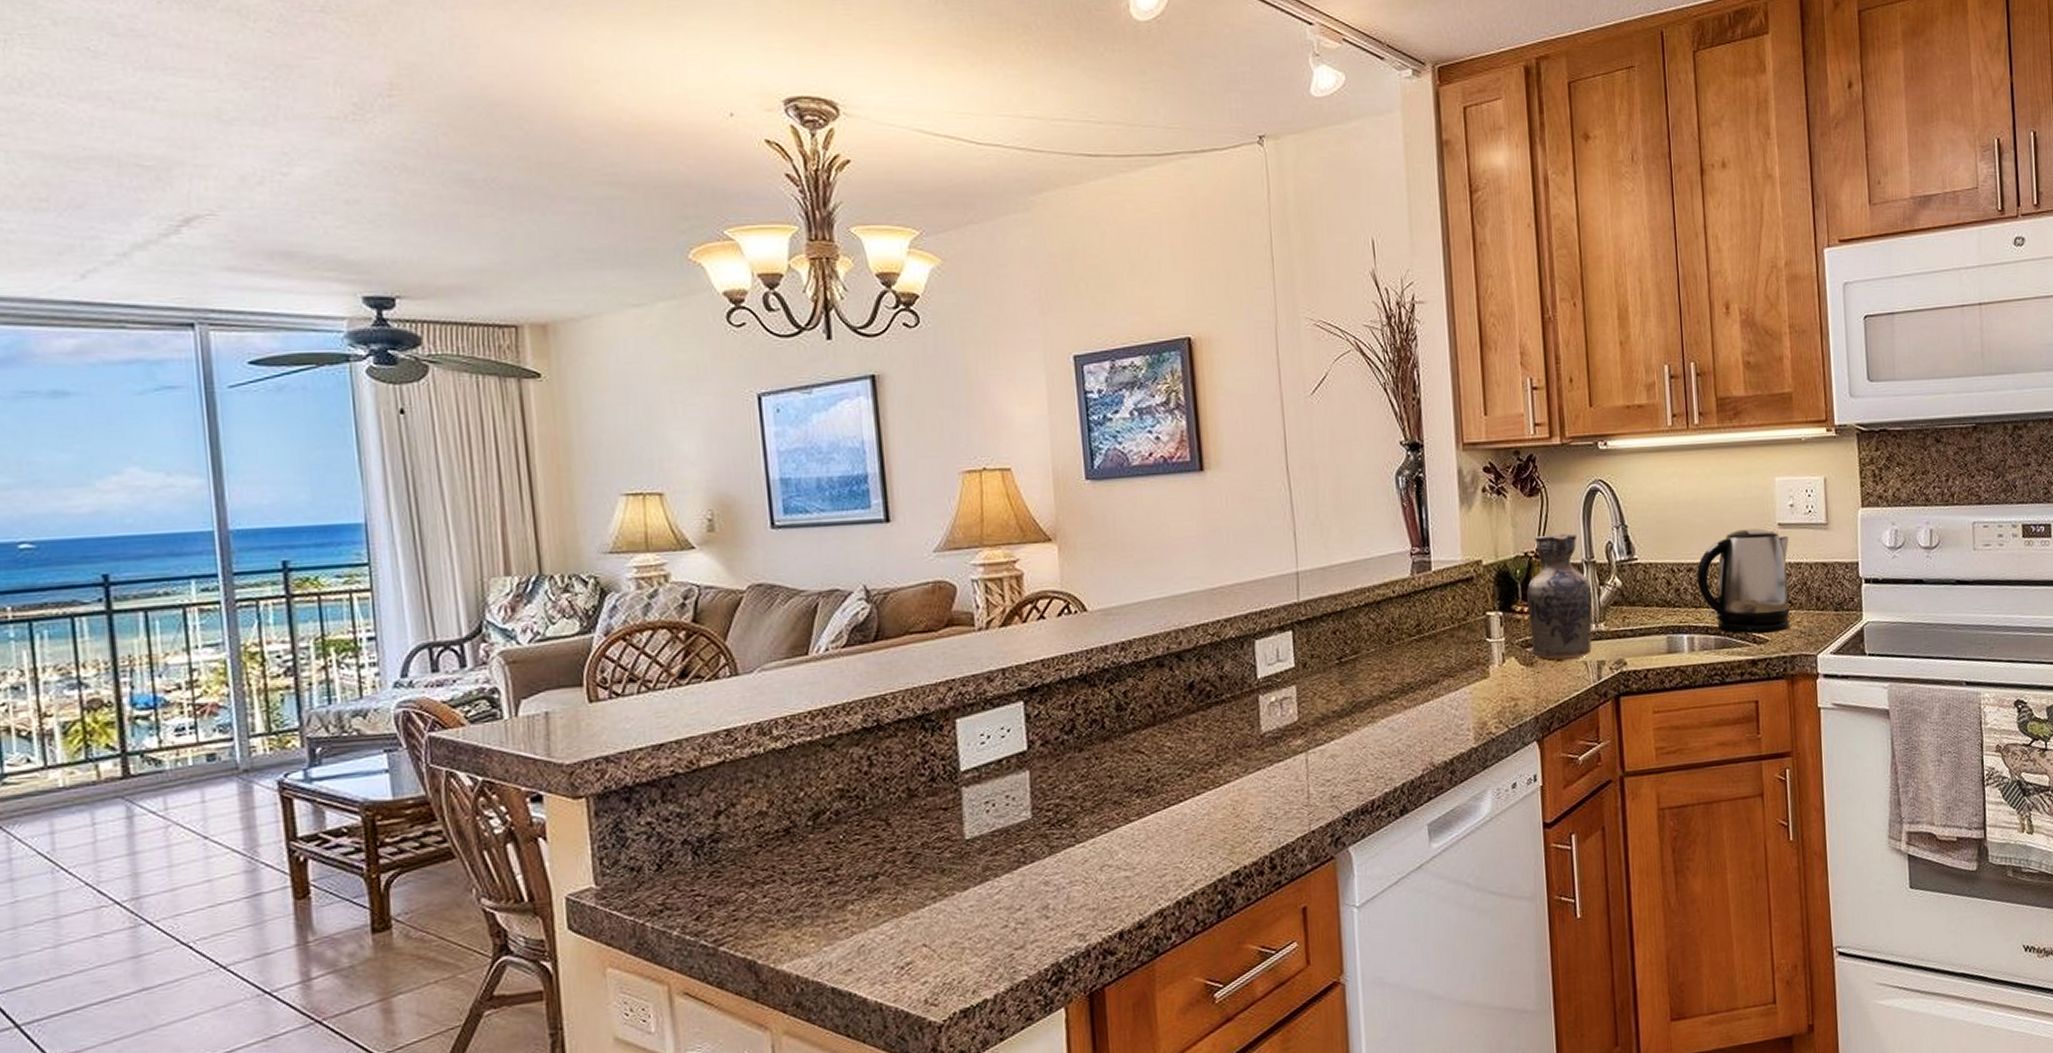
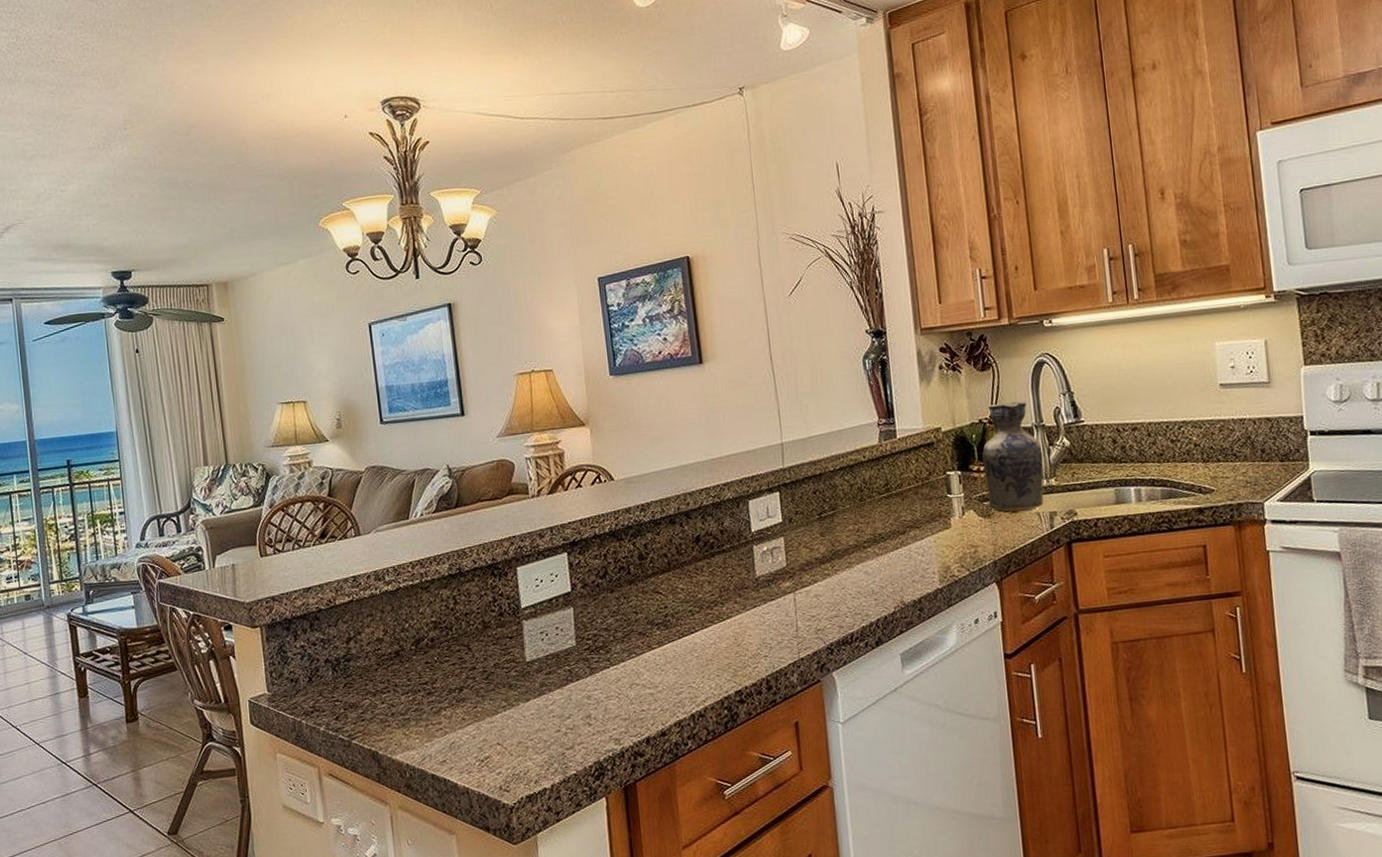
kettle: present [1696,528,1790,634] -> none [1141,389,1235,485]

